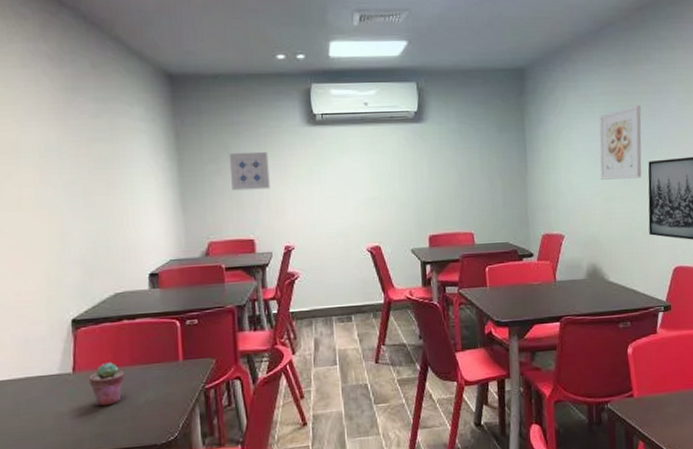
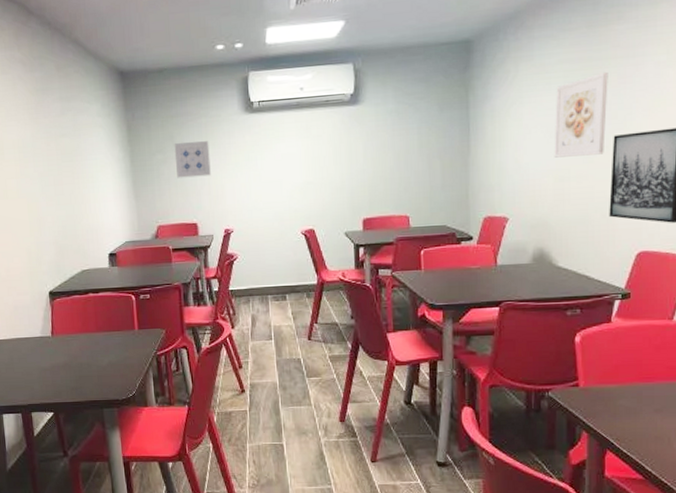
potted succulent: present [89,361,124,407] -> none [64,328,91,365]

